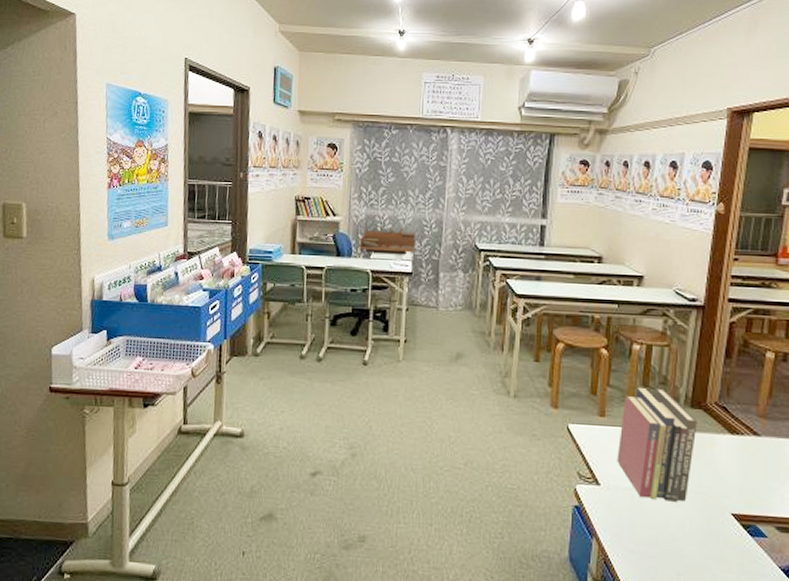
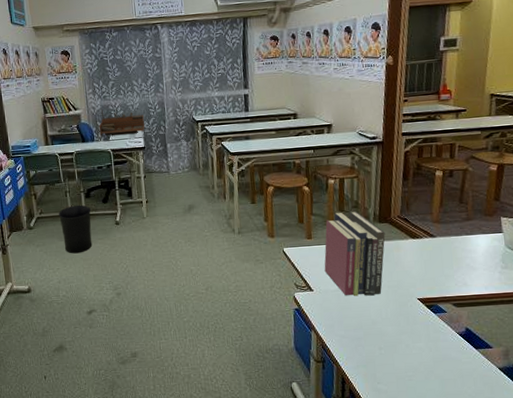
waste bin: none [294,333,335,395] -> present [59,205,92,254]

